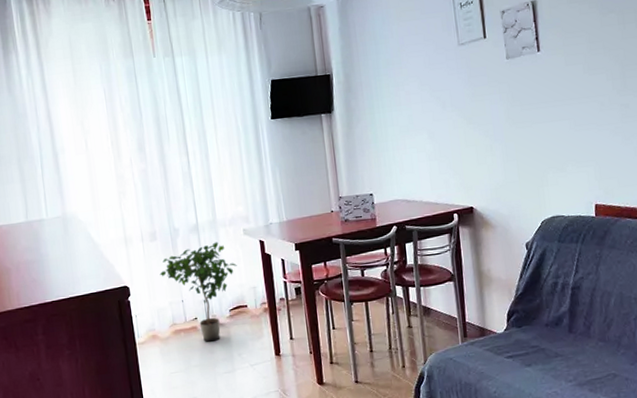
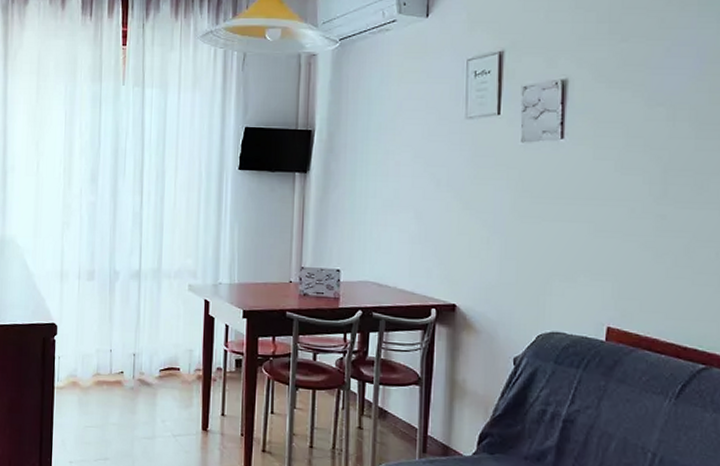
potted plant: present [159,242,237,342] -> none [91,293,176,401]

